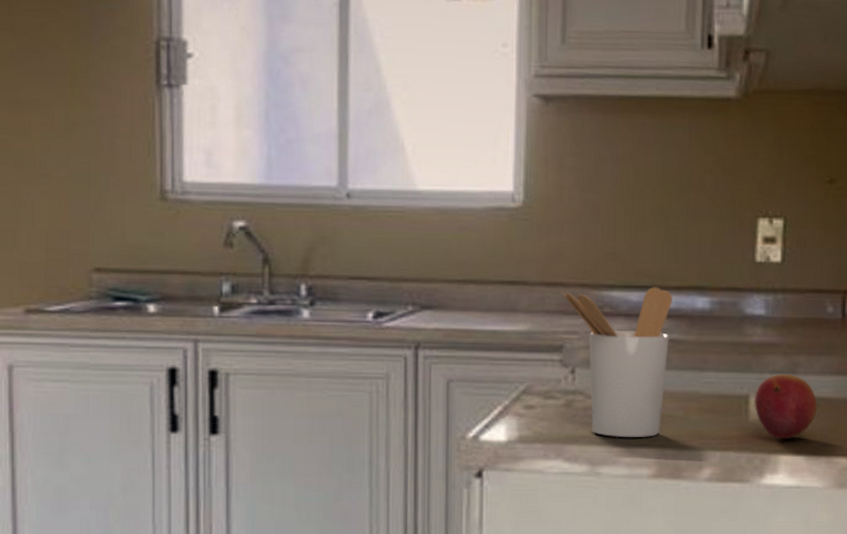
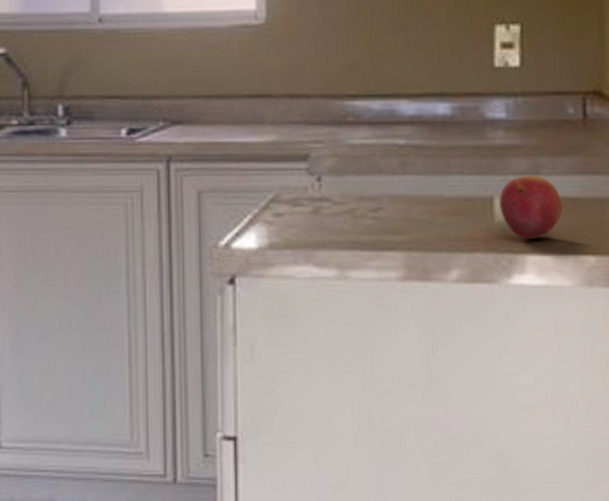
utensil holder: present [561,287,672,437] -> none [305,95,414,242]

